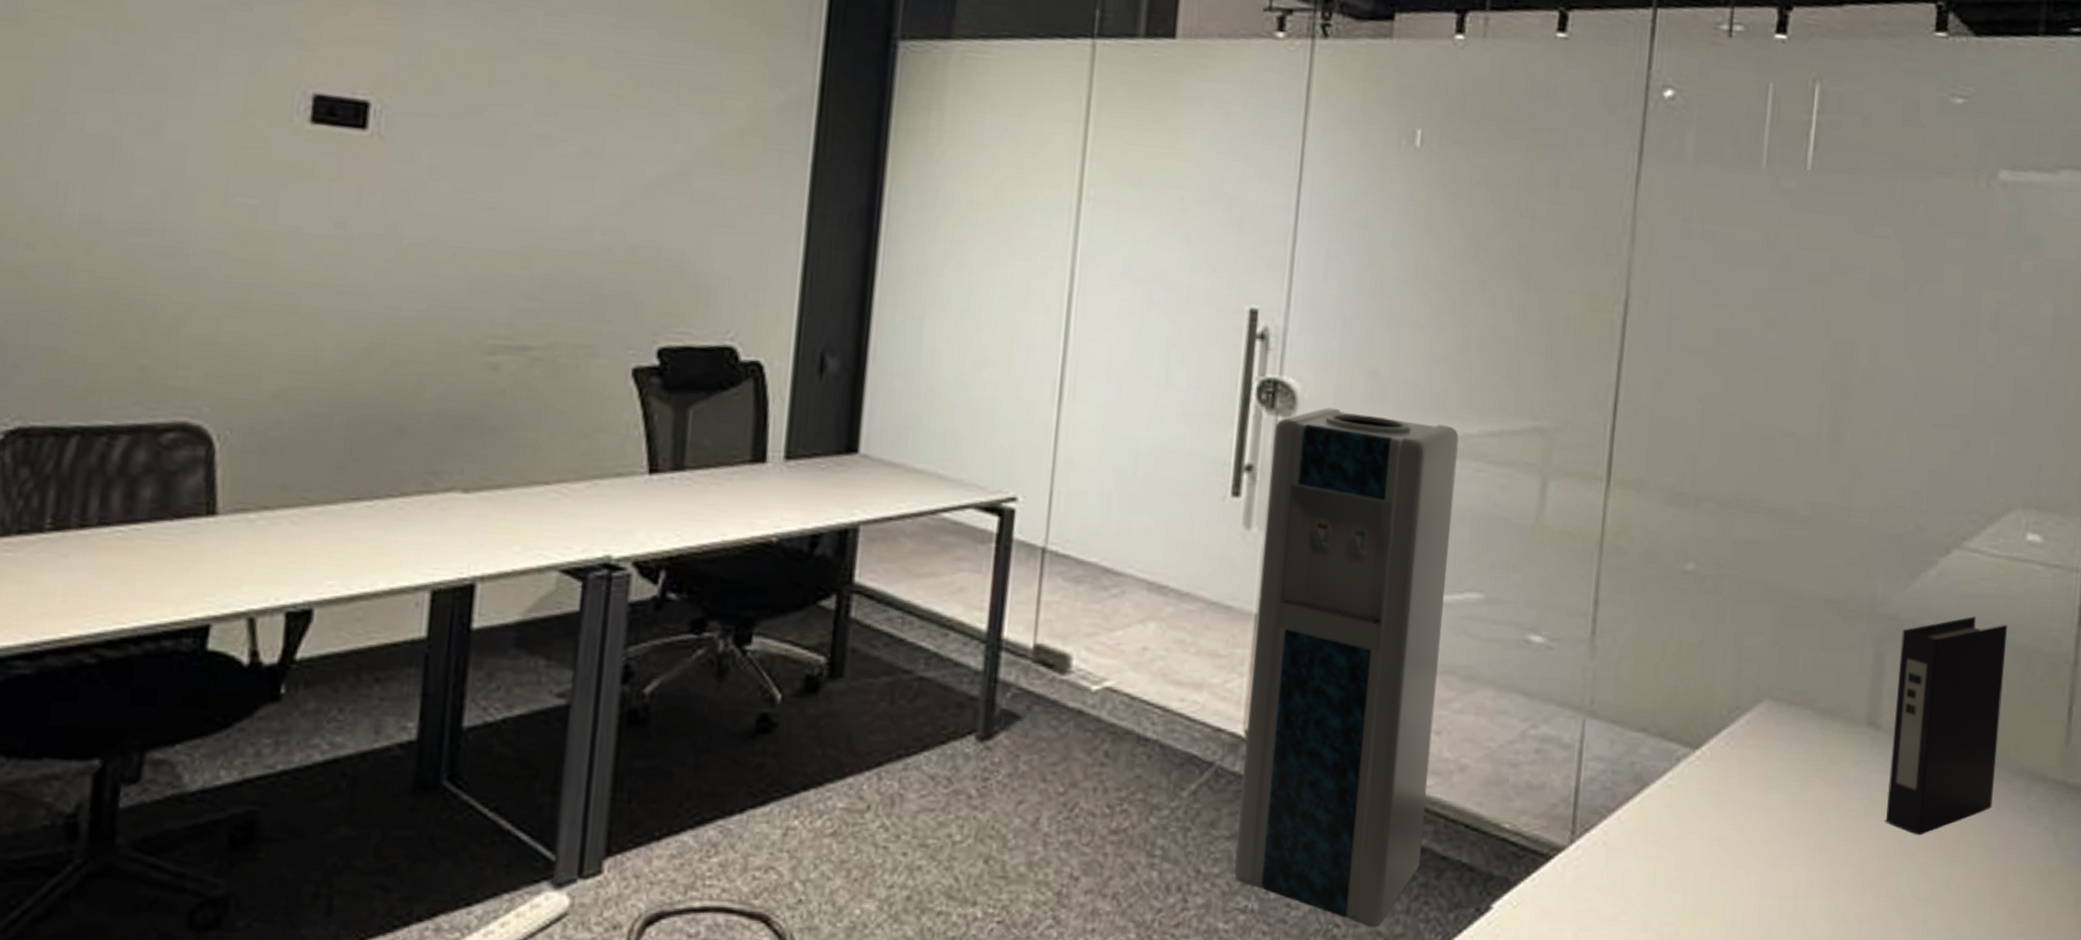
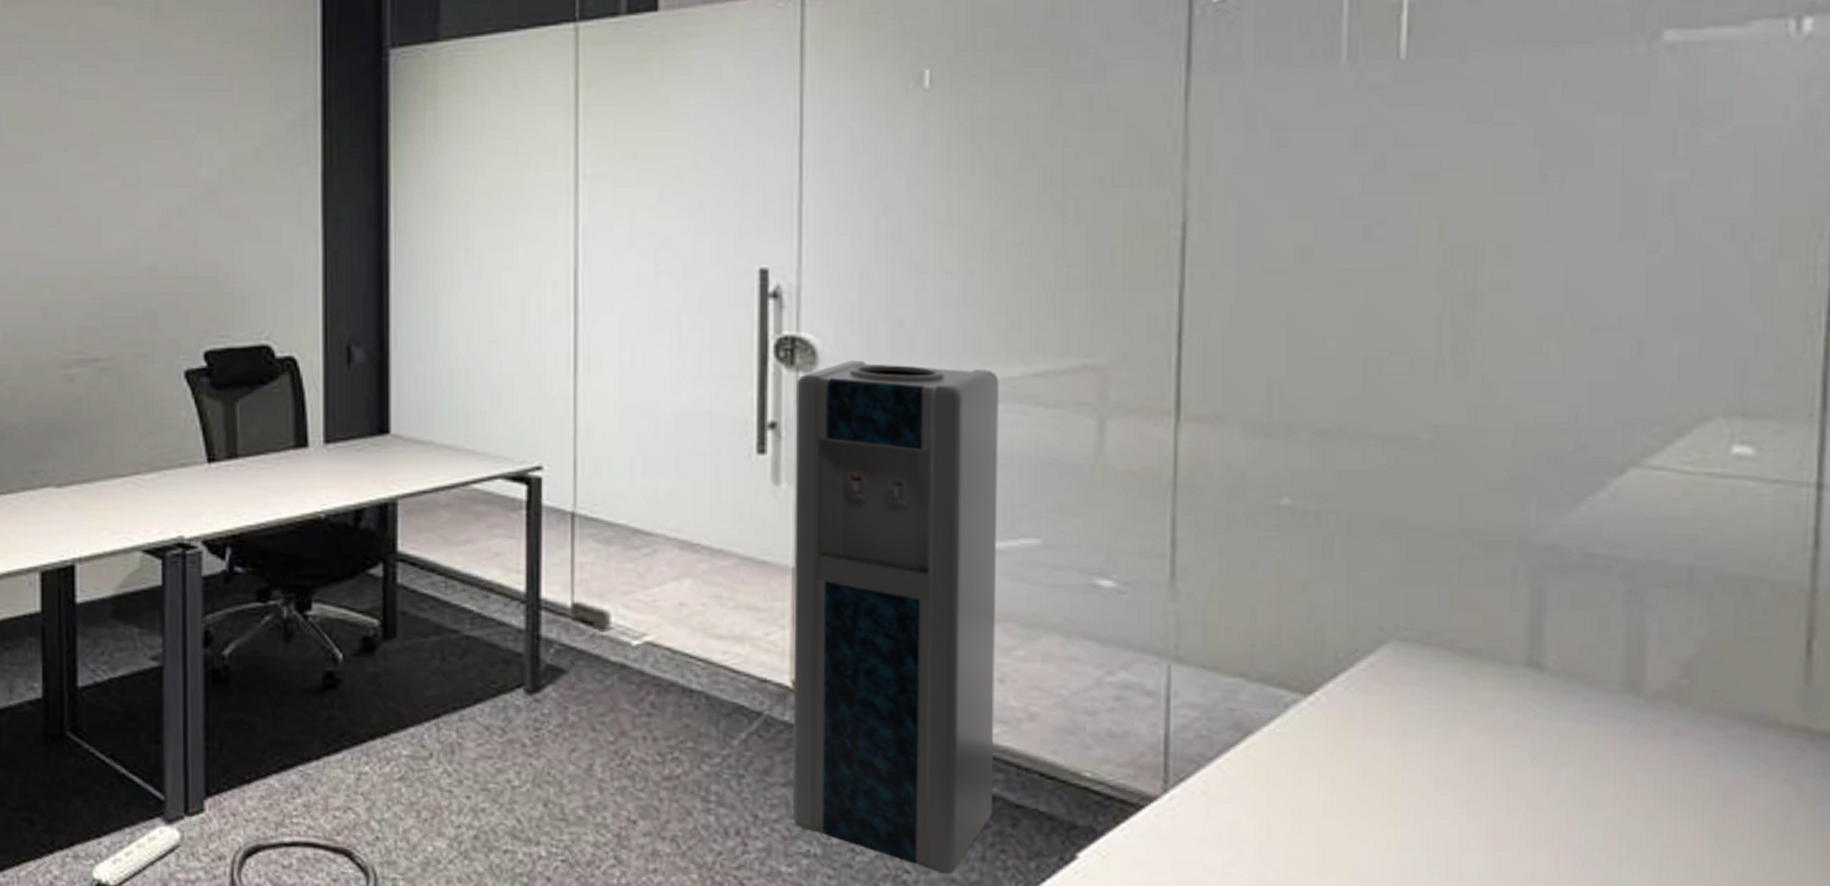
binder: present [1886,616,2008,836] -> none [1559,542,1713,788]

